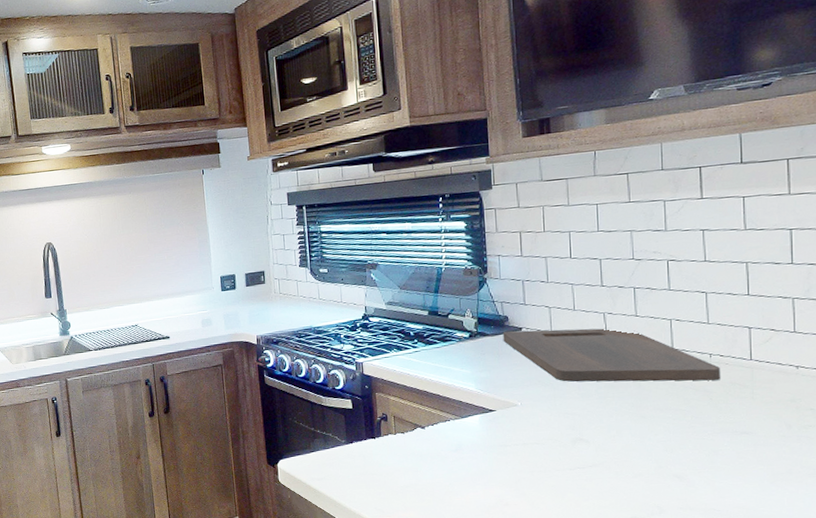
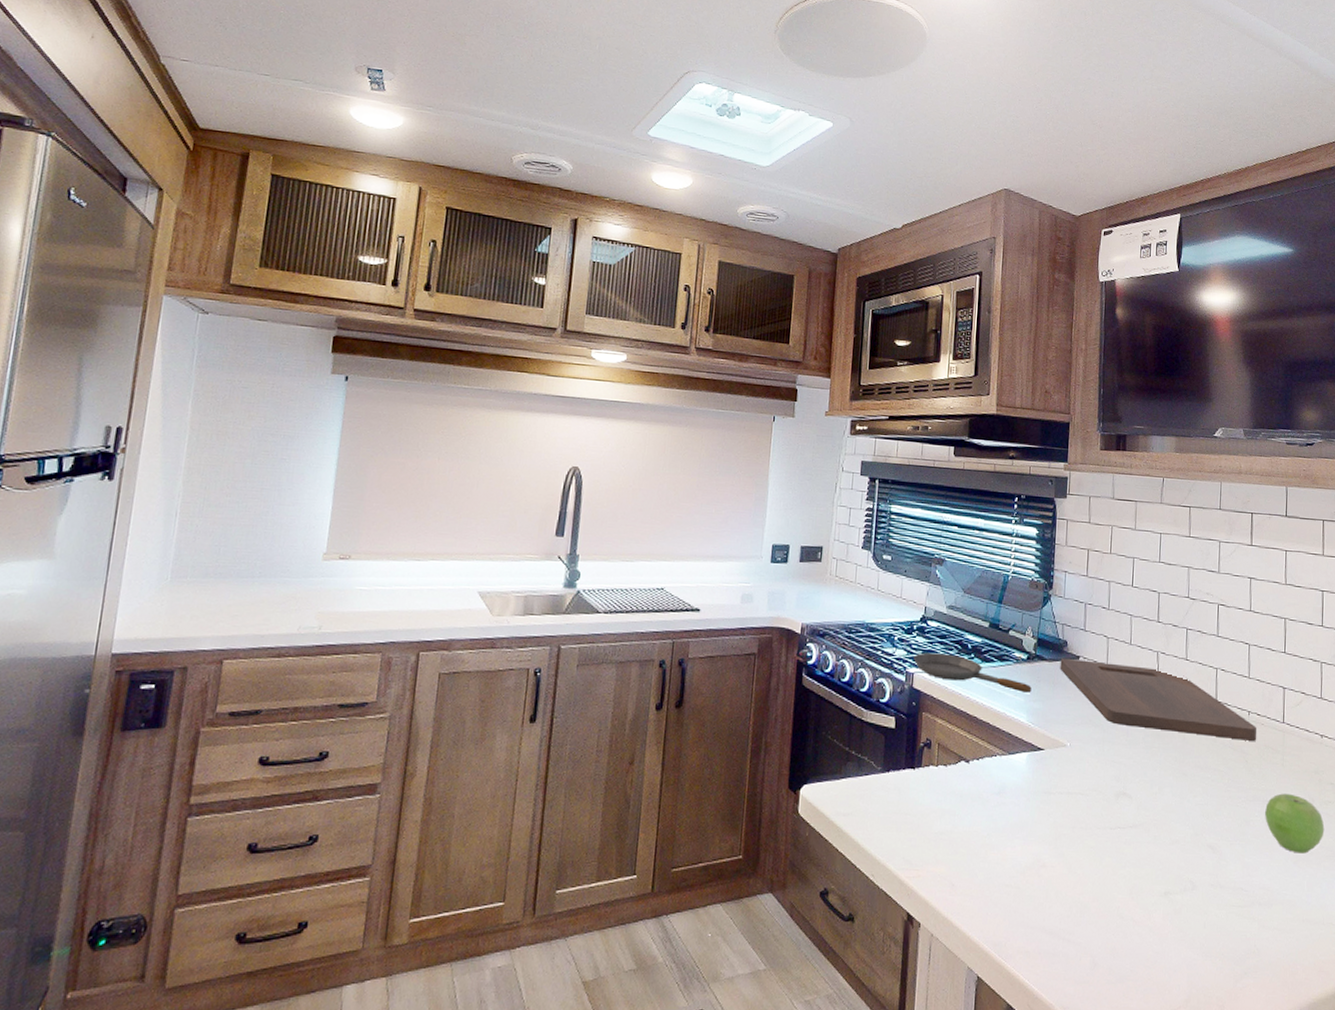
frying pan: none [360,342,477,366] -> present [913,652,1032,693]
fruit: none [735,423,805,475] -> present [1265,793,1325,854]

